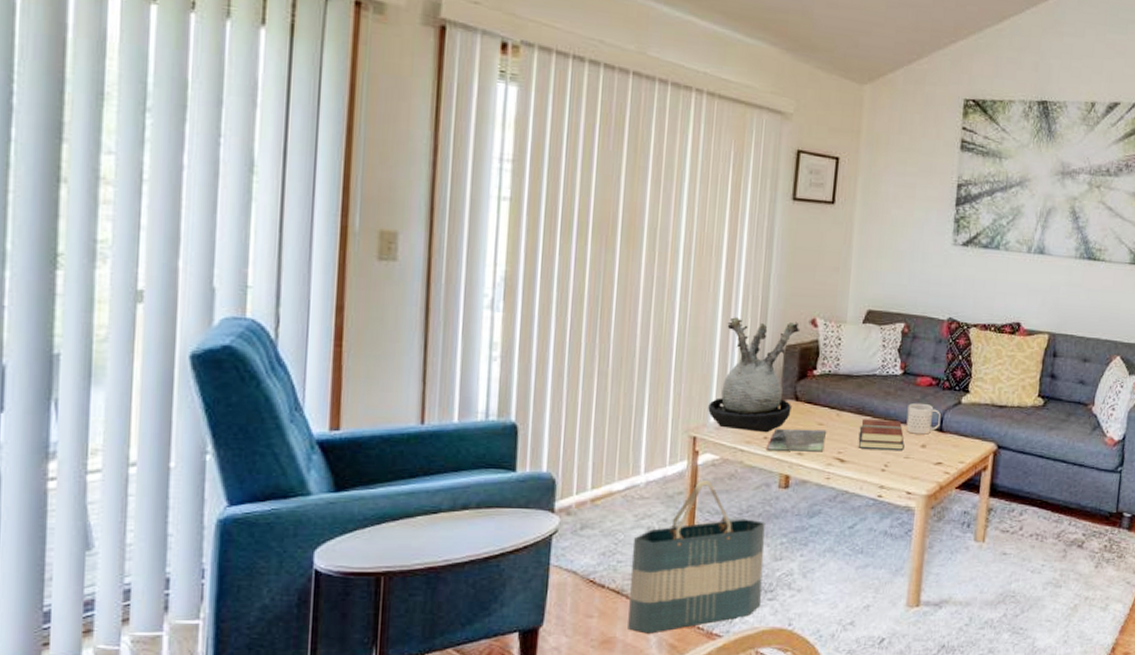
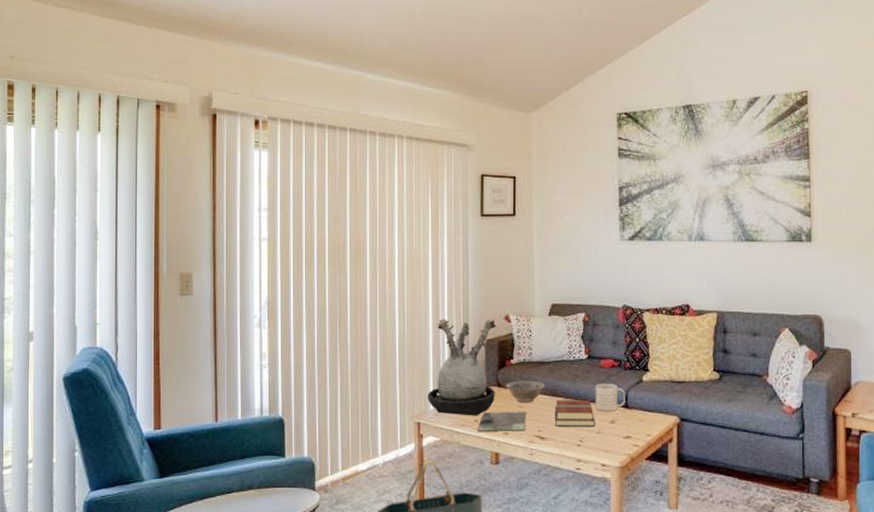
decorative bowl: none [803,394,852,420] -> present [505,380,545,403]

